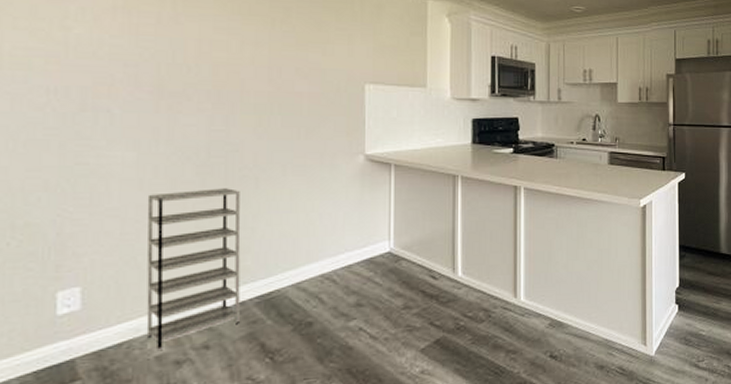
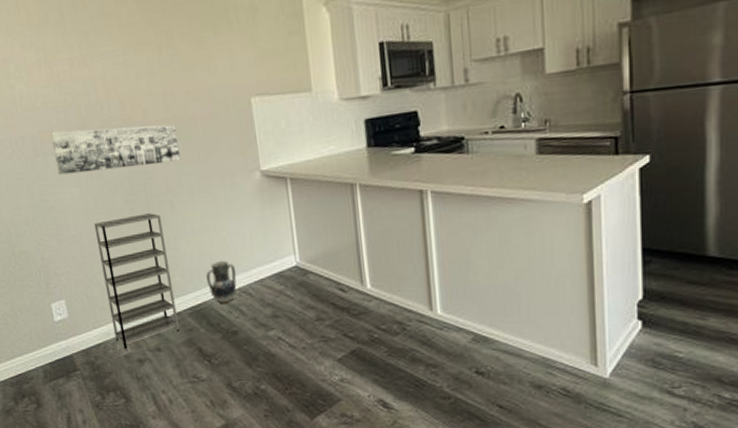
wall art: none [110,87,278,137] -> present [51,124,181,175]
ceramic jug: none [285,243,322,291] -> present [206,260,237,304]

